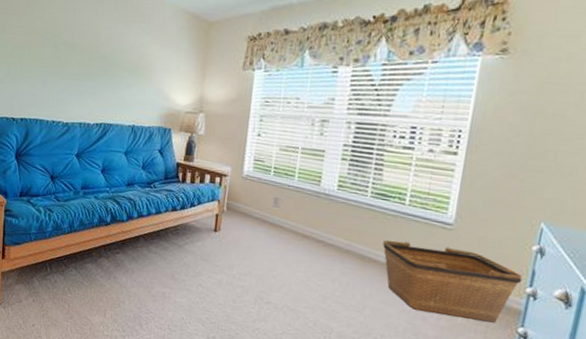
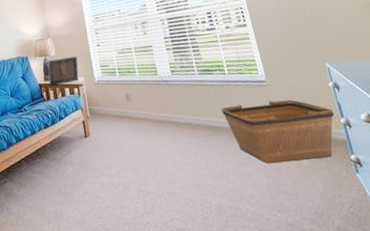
picture frame: none [189,138,230,170] -> present [48,56,79,86]

